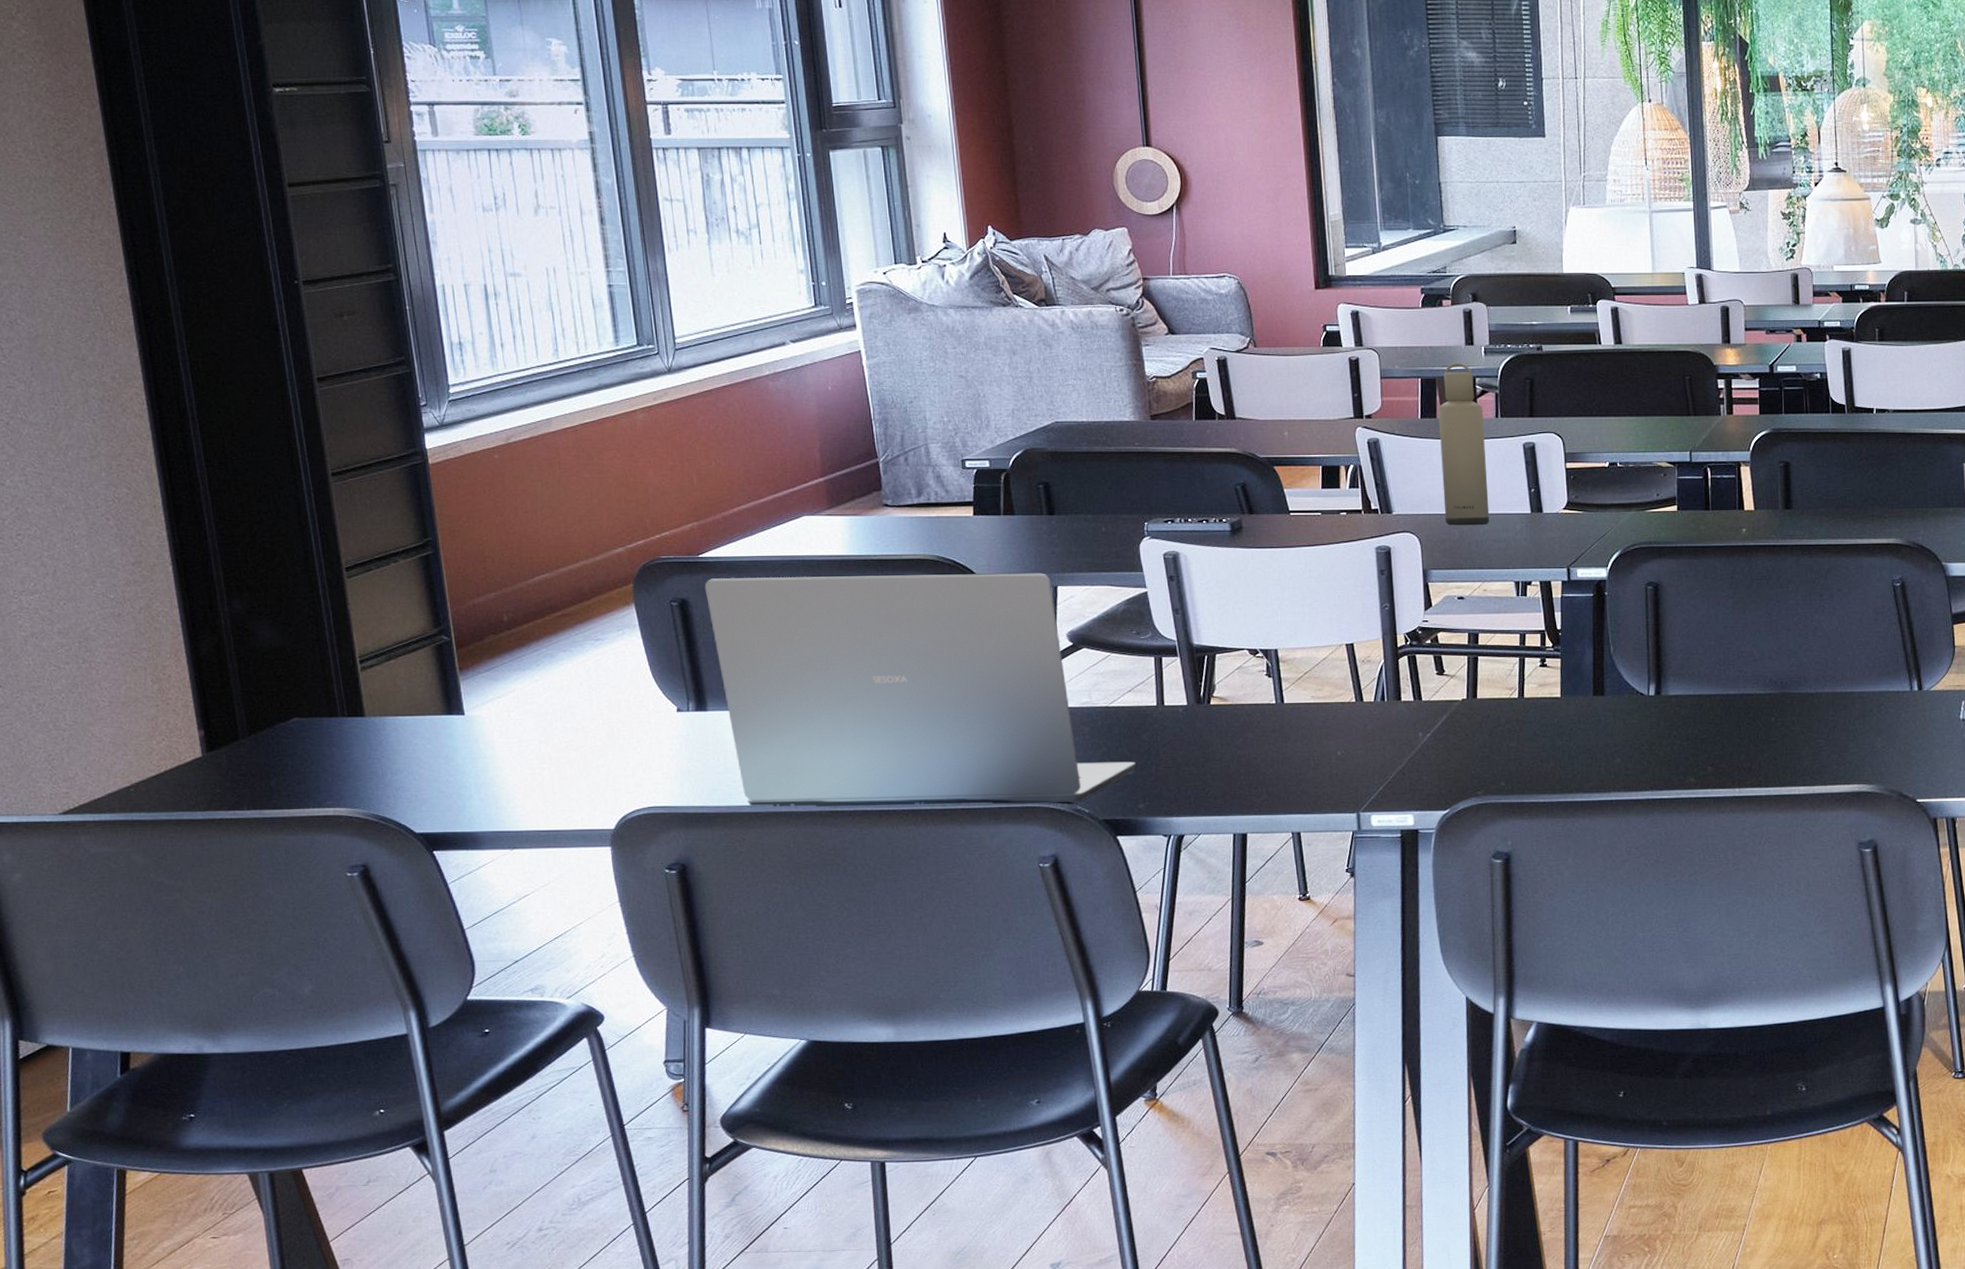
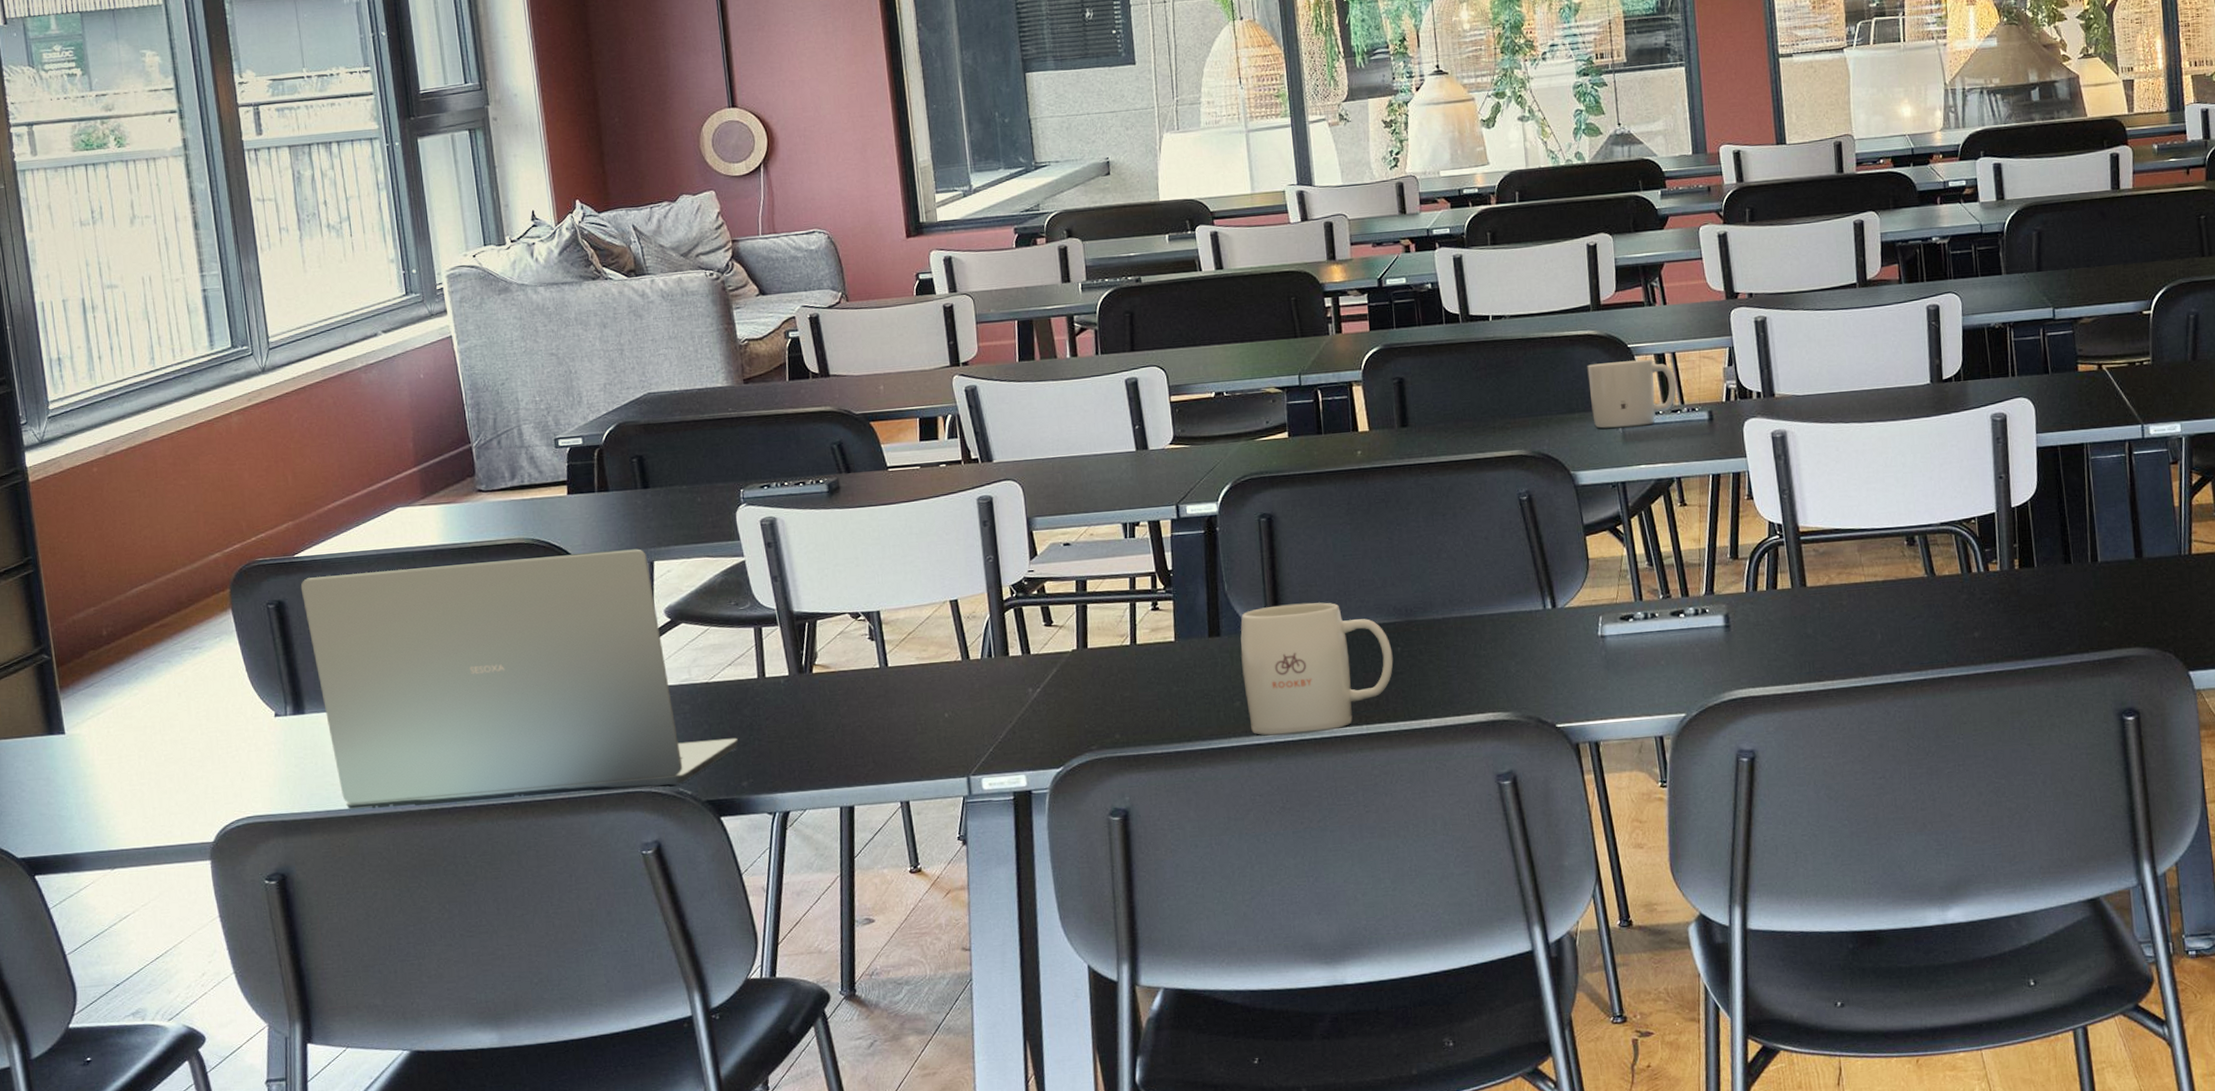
bottle: present [1438,362,1490,526] -> none [1036,301,1094,470]
mug: none [1623,669,1767,793] -> present [1240,602,1394,736]

